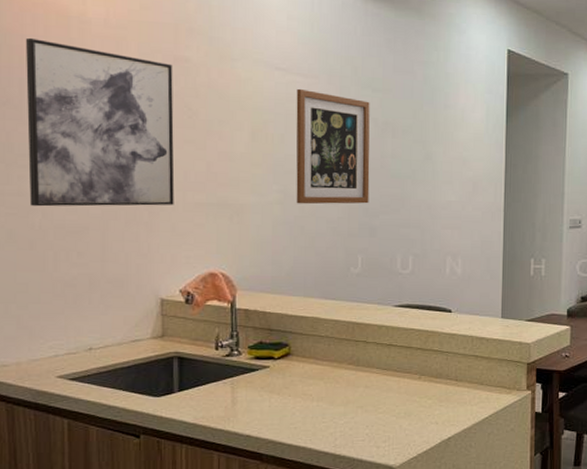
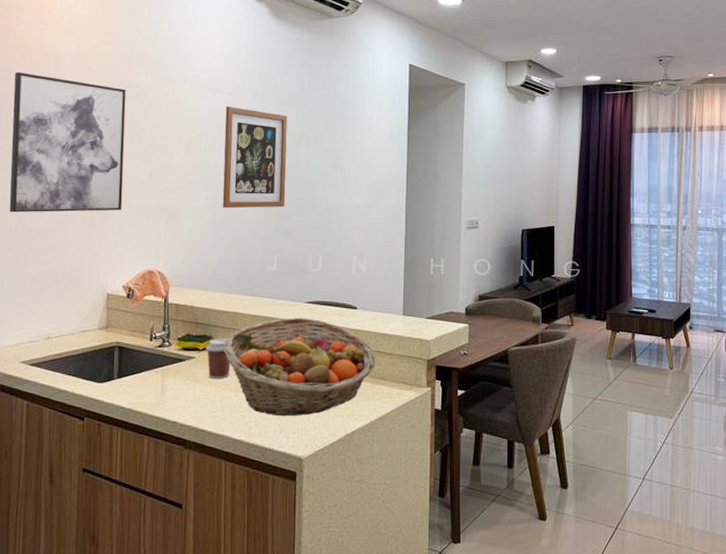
coffee cup: none [282,346,311,389] -> present [206,338,231,380]
fruit basket: none [301,322,473,426] -> present [222,317,376,417]

